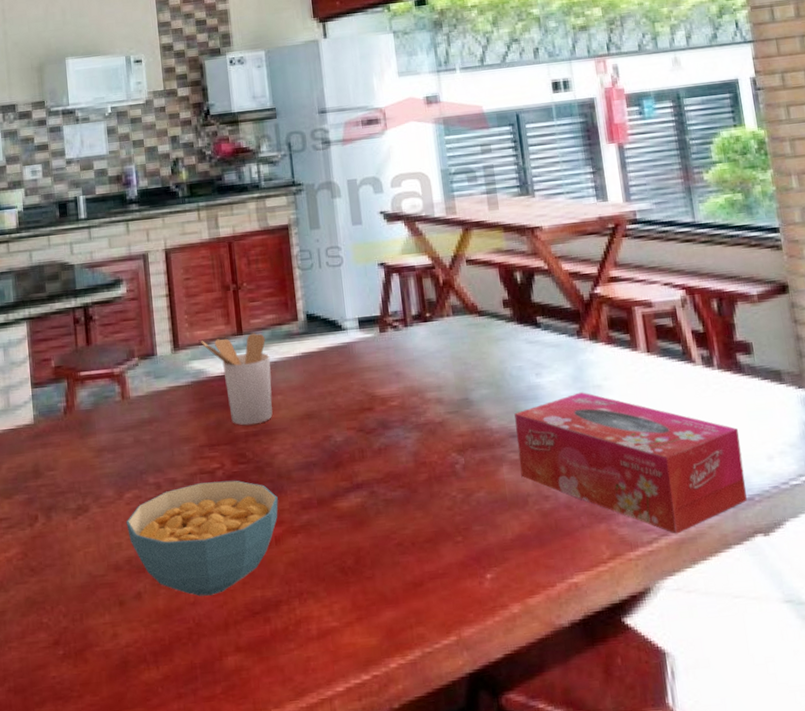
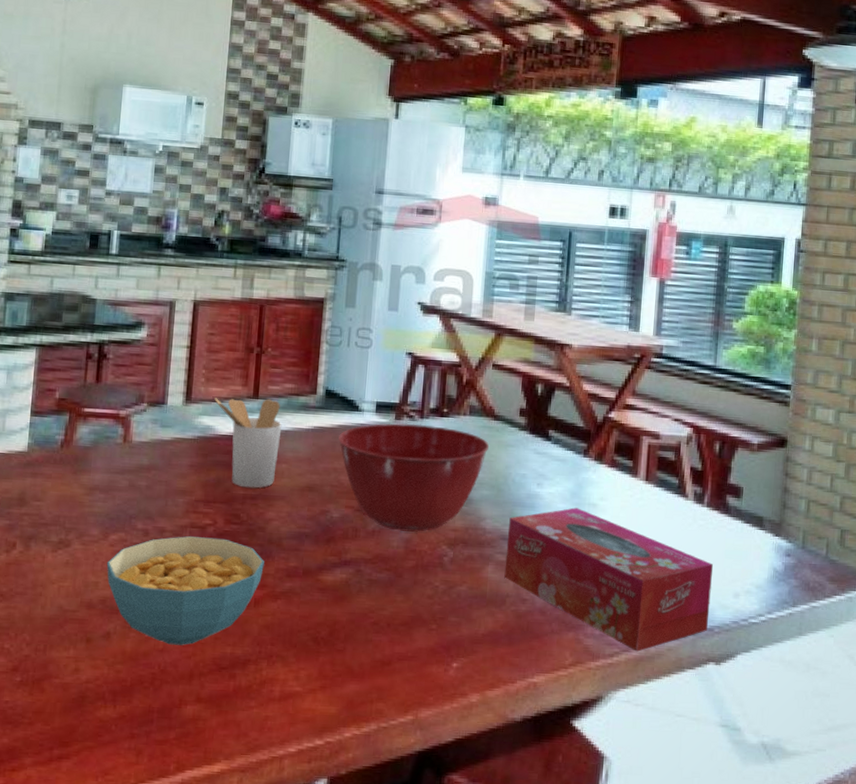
mixing bowl: none [327,332,480,445] -> present [338,423,490,532]

